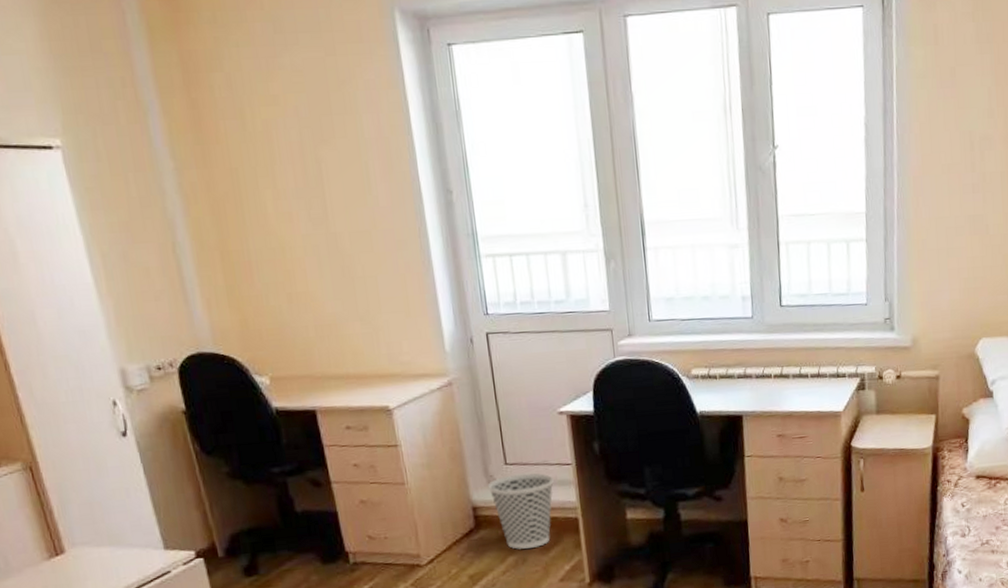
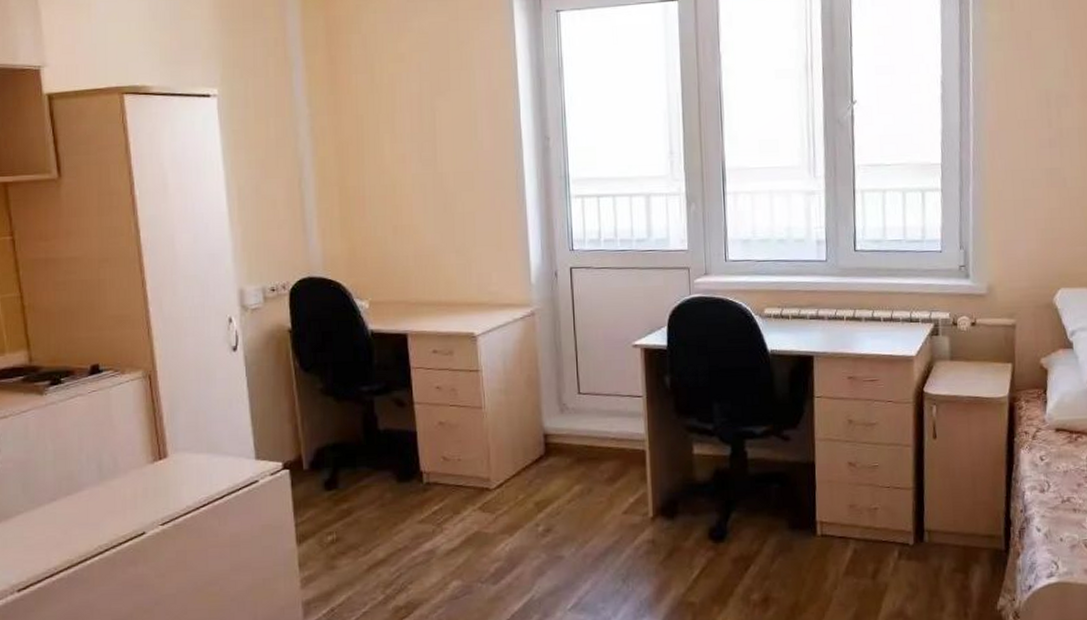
wastebasket: present [487,473,554,549] -> none [560,403,624,479]

